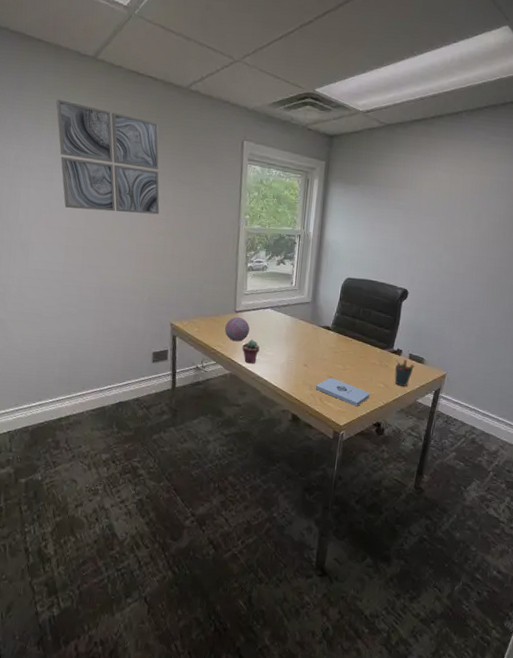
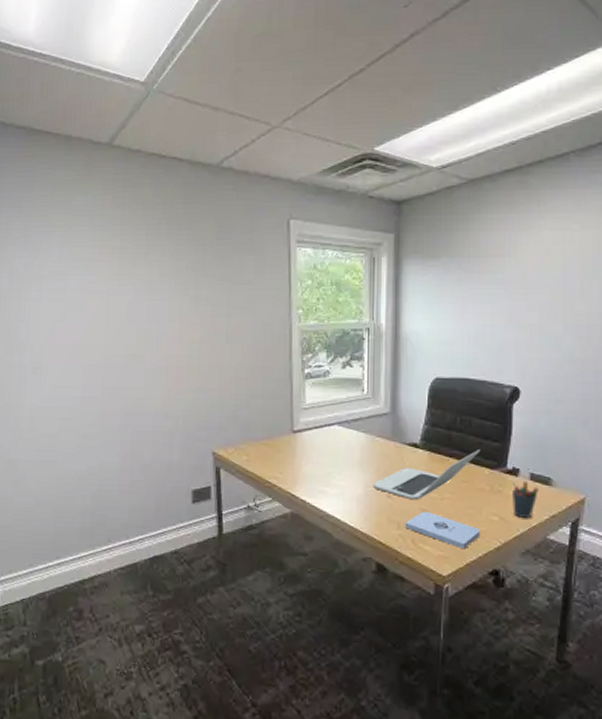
wall art: present [56,99,160,215] -> none [68,195,192,320]
decorative orb: present [225,317,250,342] -> none [281,438,312,471]
potted succulent: present [242,340,260,364] -> none [304,467,327,498]
laptop: none [294,334,376,369] -> present [373,450,481,500]

